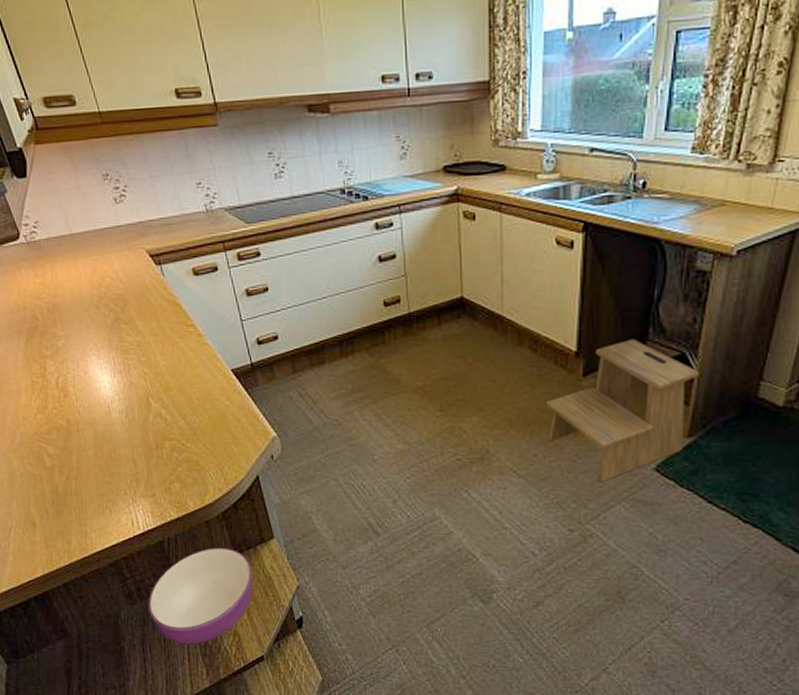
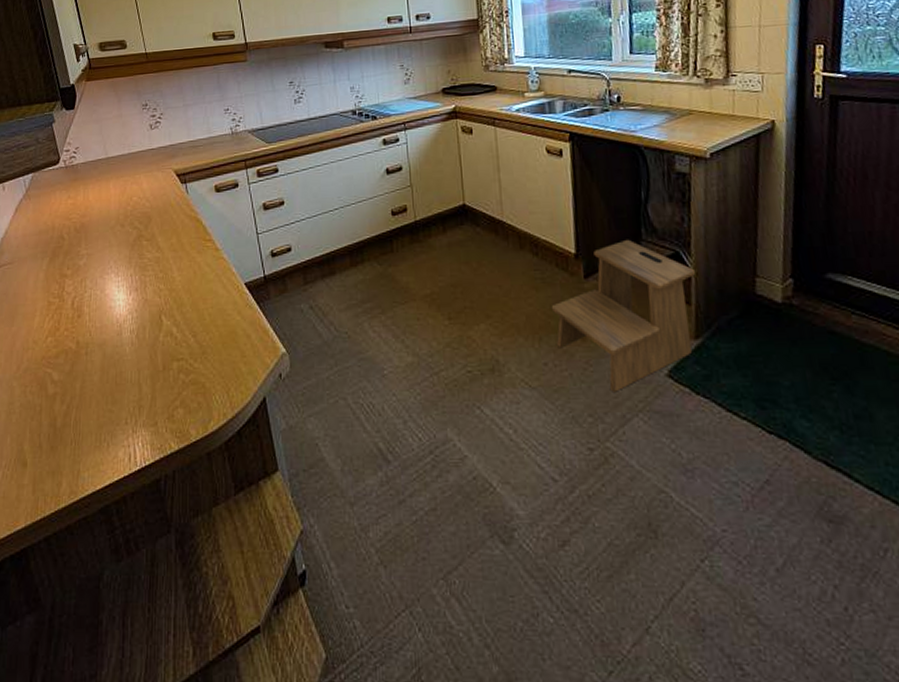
bowl: present [148,547,254,645] -> none [135,485,253,614]

